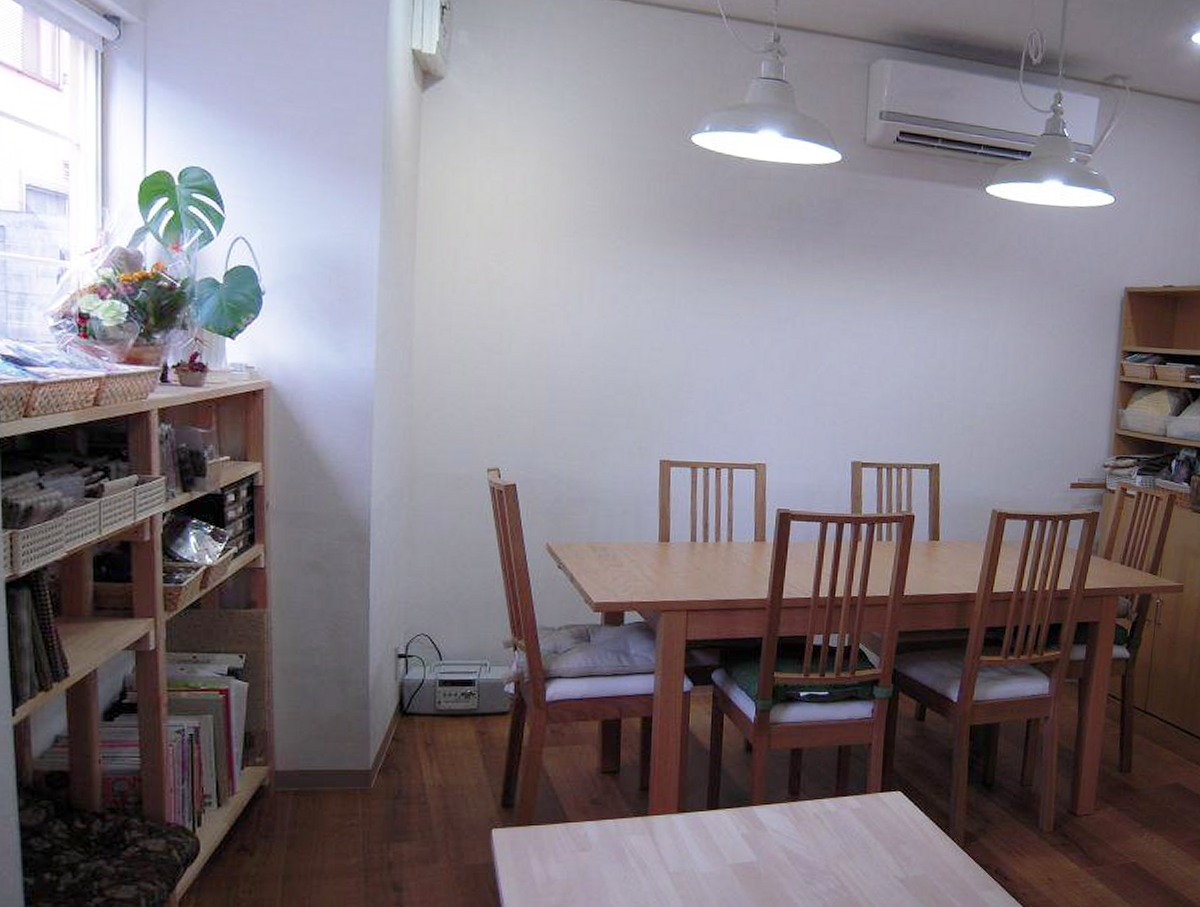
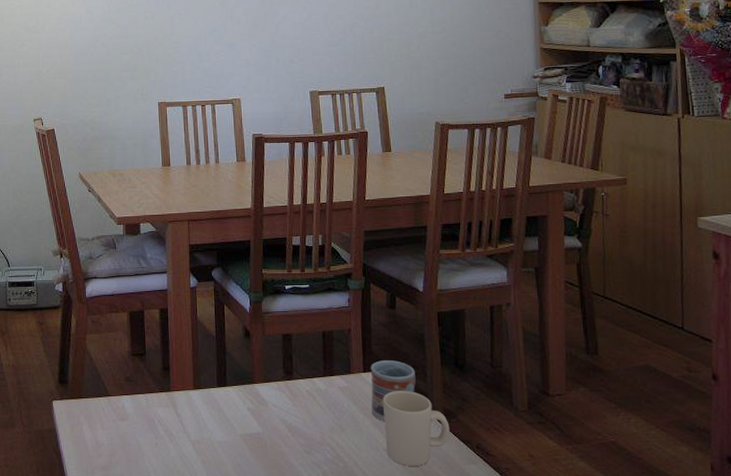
cup: none [885,779,938,846] -> present [370,360,416,421]
mug: none [897,812,969,894] -> present [383,390,450,466]

